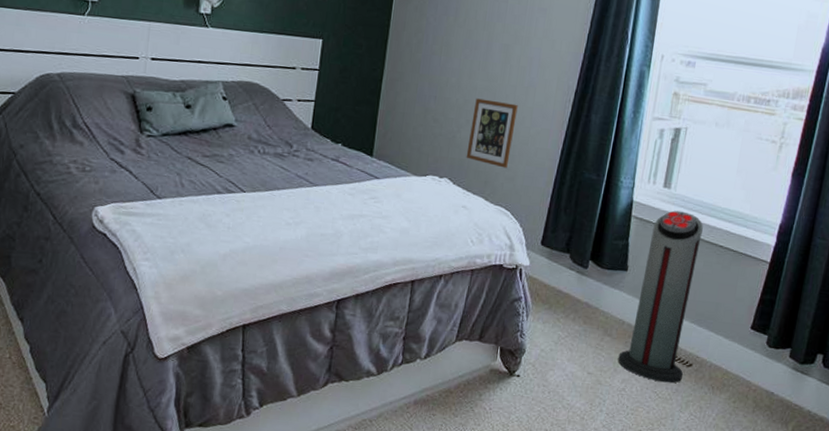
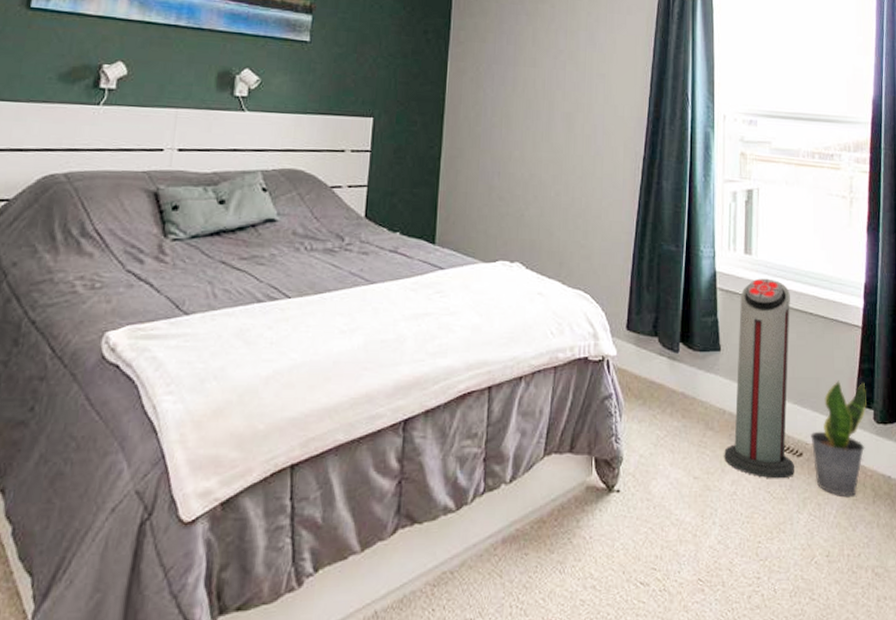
picture frame: present [466,98,518,169] -> none [537,171,587,246]
potted plant: none [701,307,764,405] -> present [811,380,866,496]

